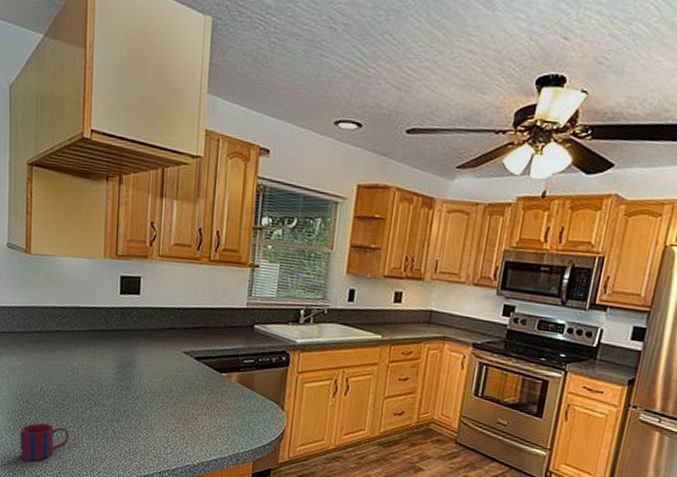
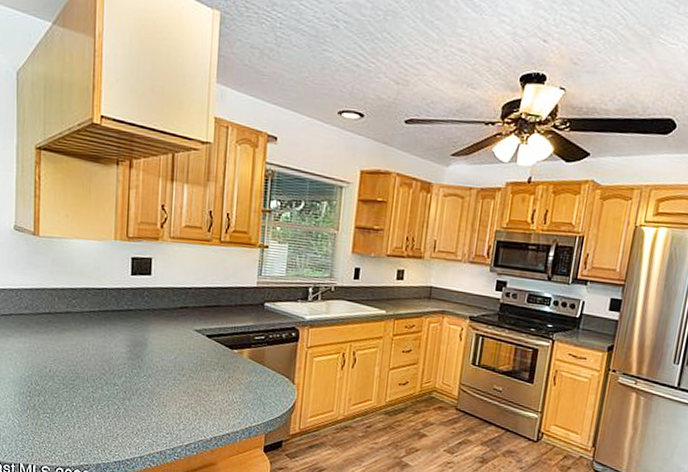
mug: present [19,422,68,462] -> none [27,403,79,443]

